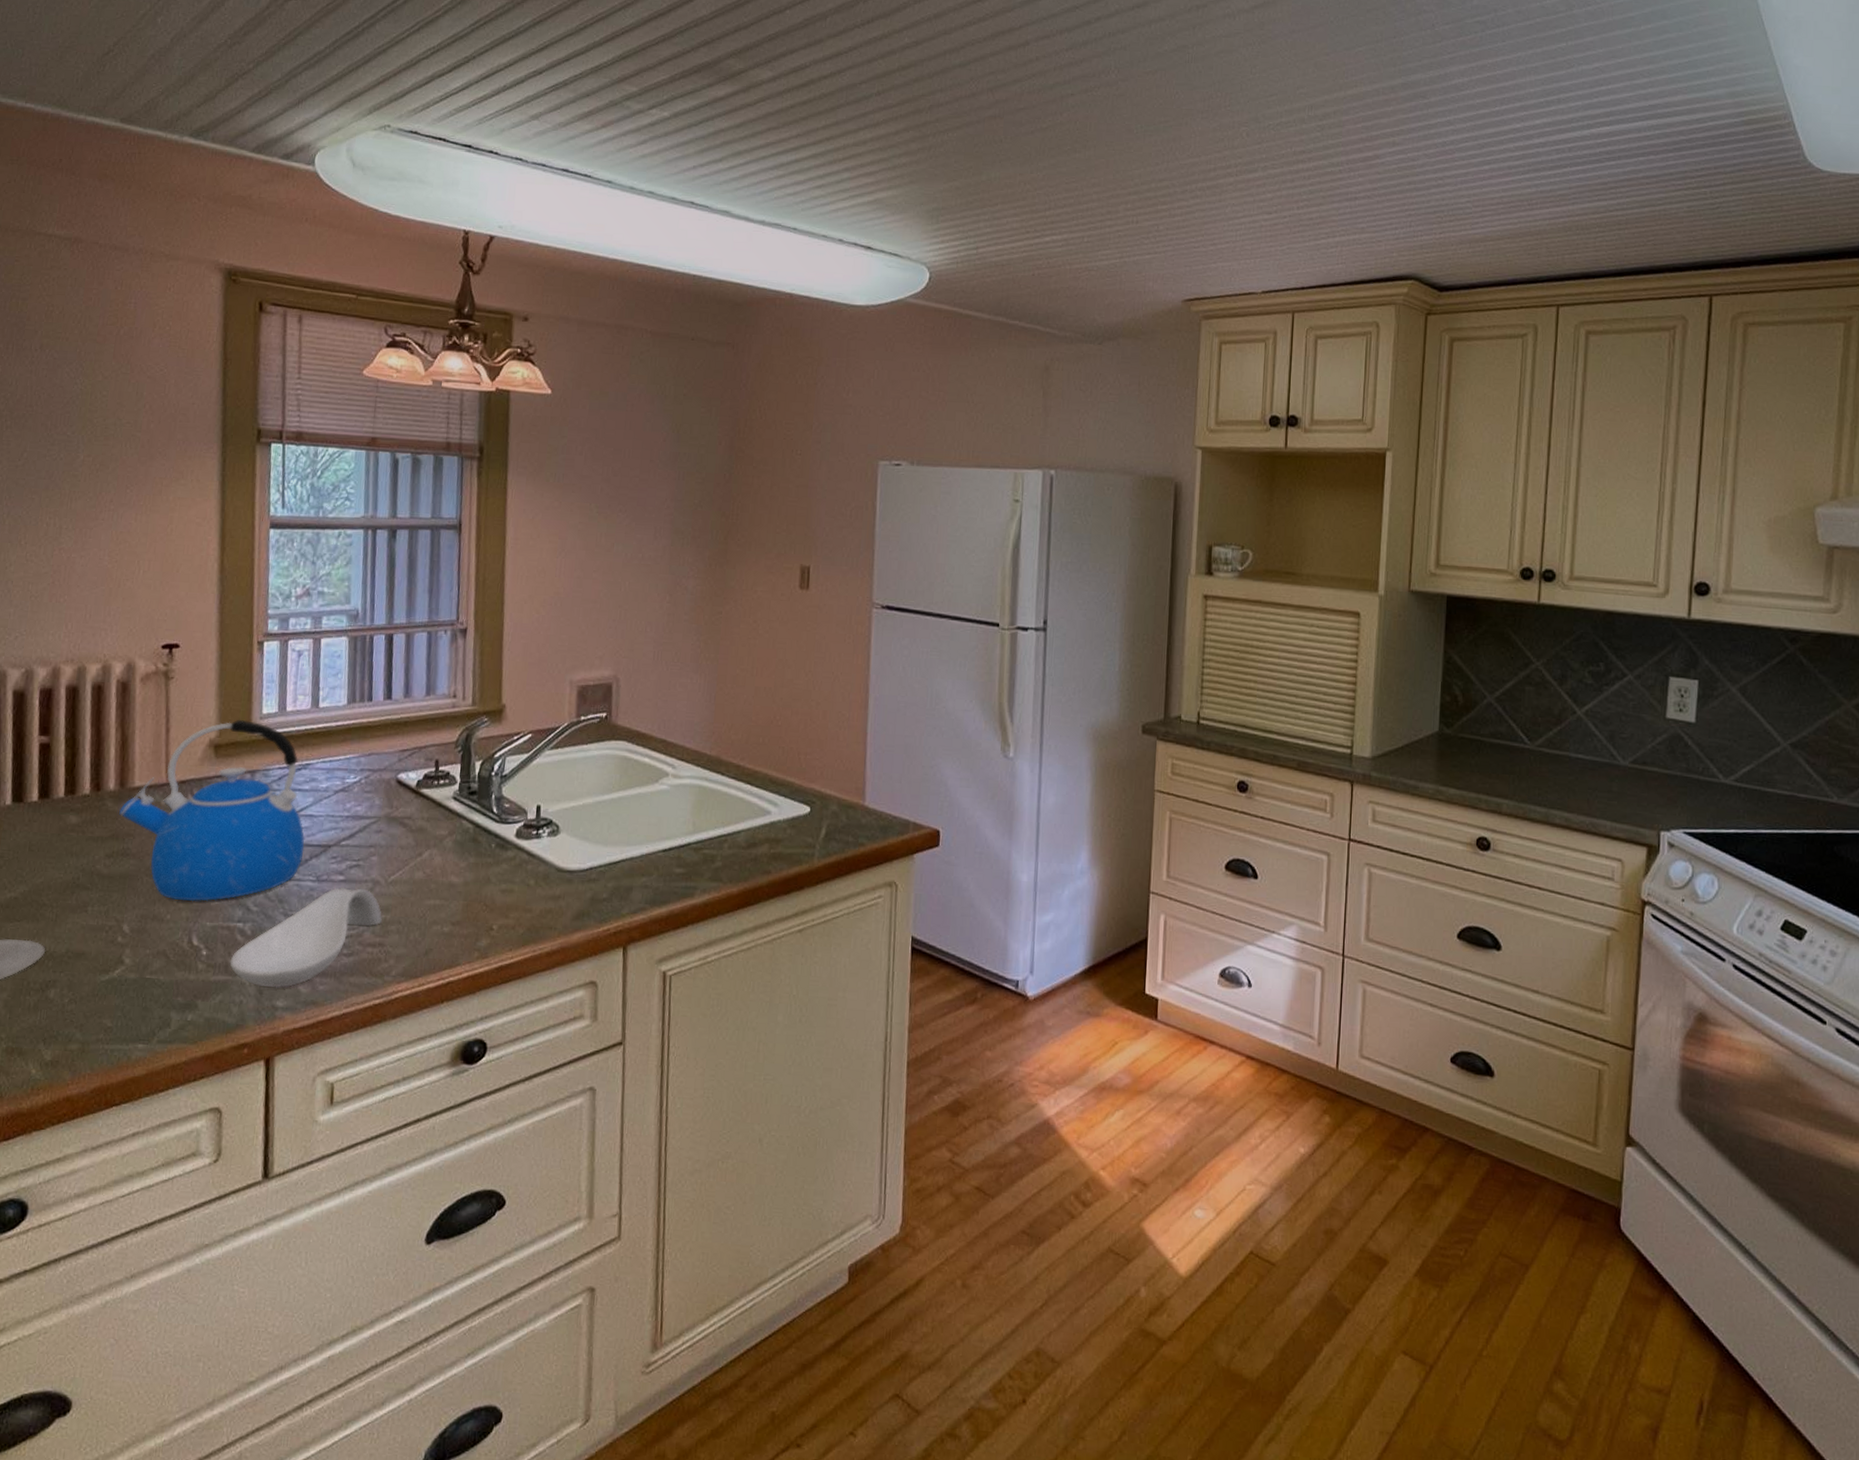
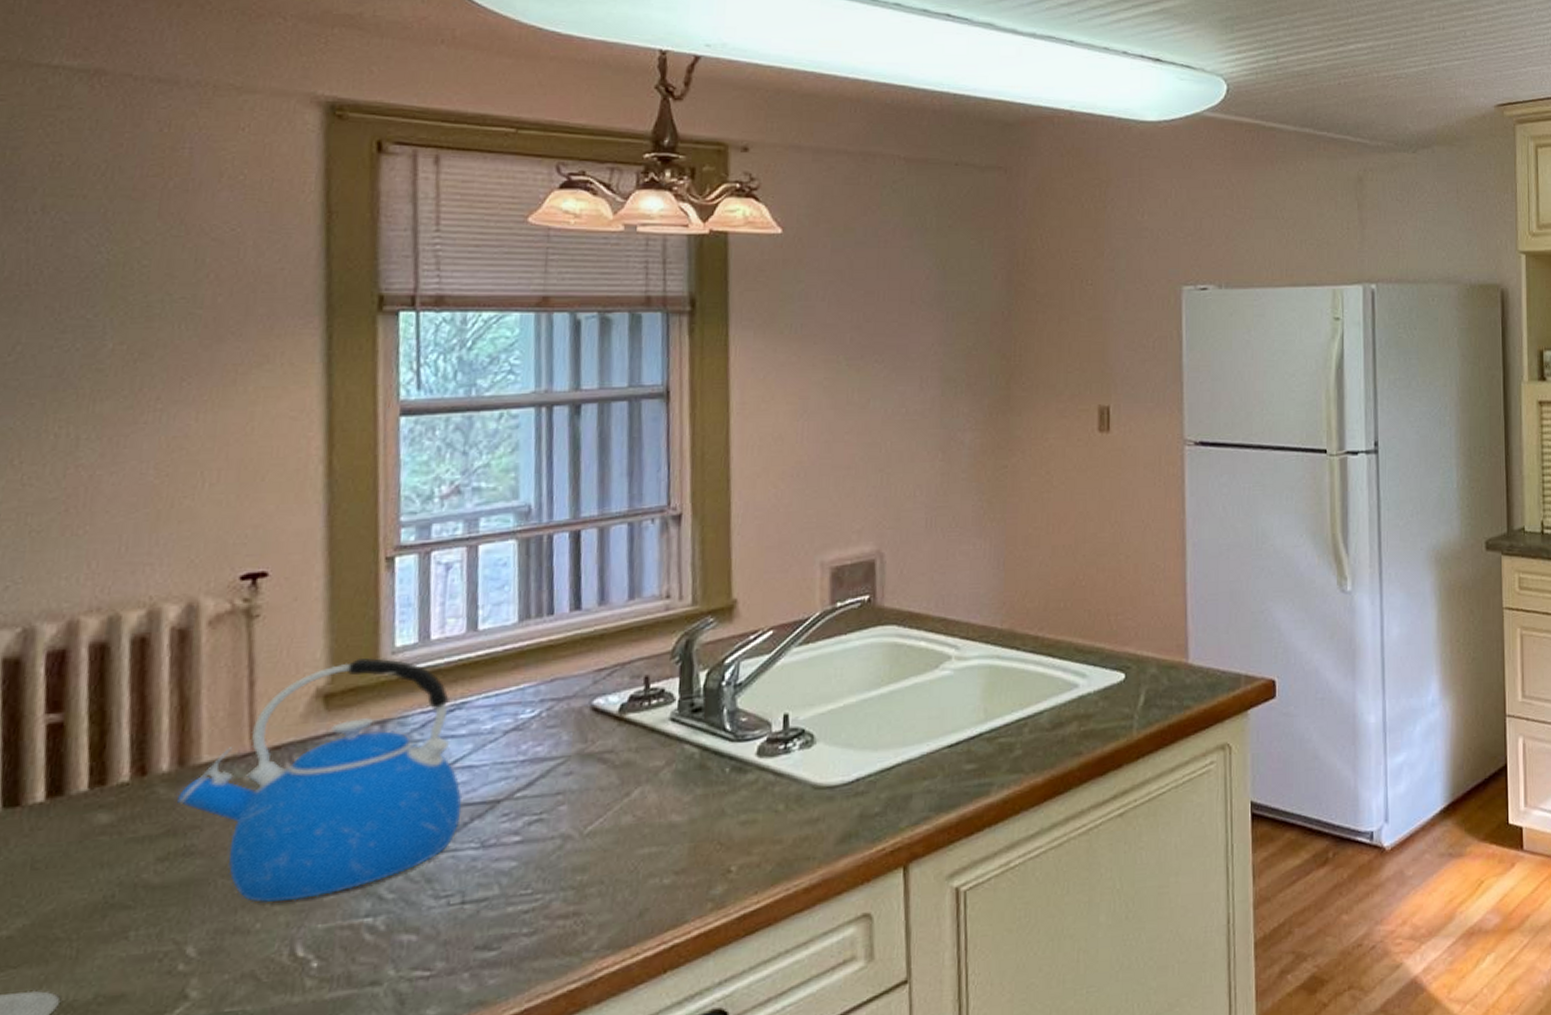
spoon rest: present [229,888,382,988] -> none [354,847,577,995]

